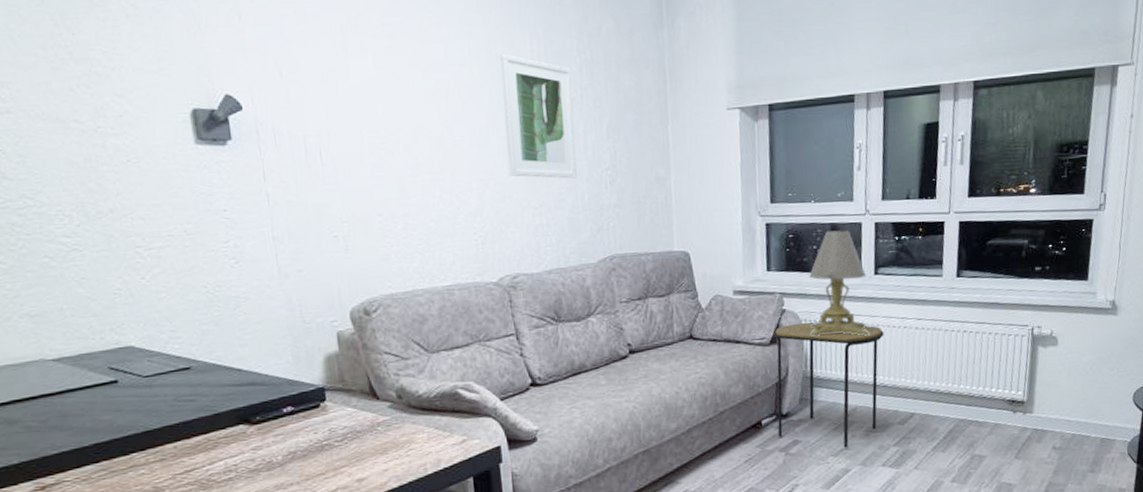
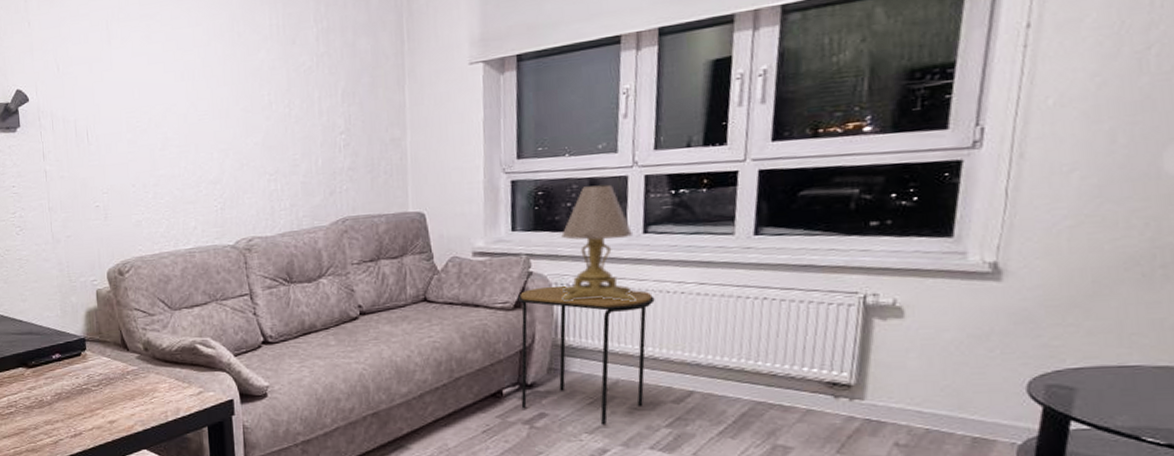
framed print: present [500,54,577,179] -> none [242,31,312,146]

